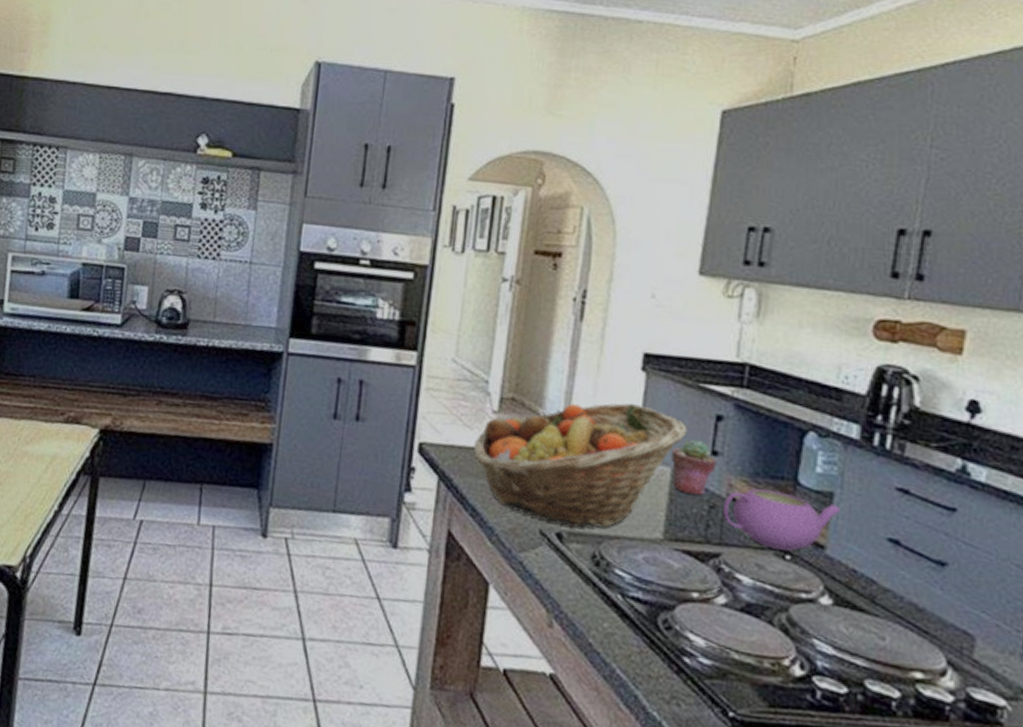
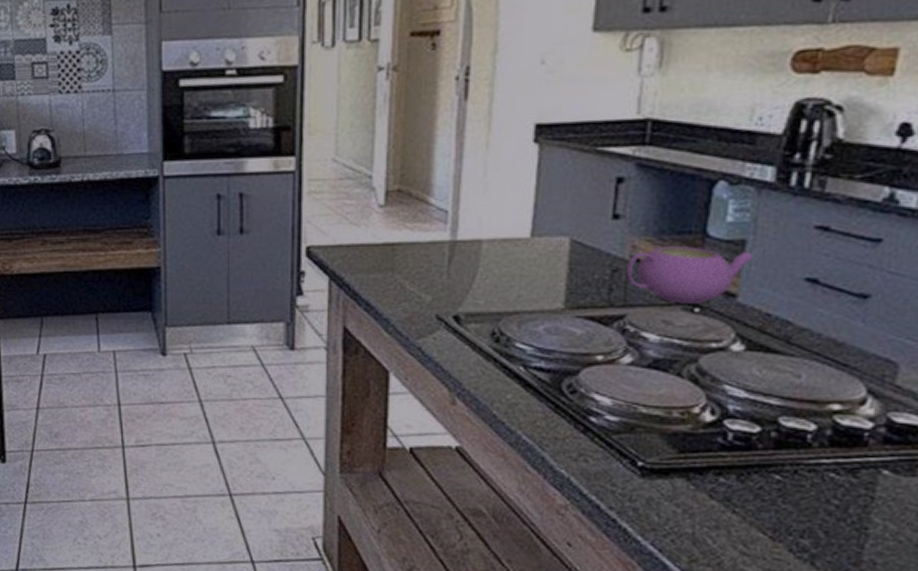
fruit basket: present [472,402,687,529] -> none [361,177,586,310]
potted succulent: present [671,439,717,496] -> none [569,205,618,262]

